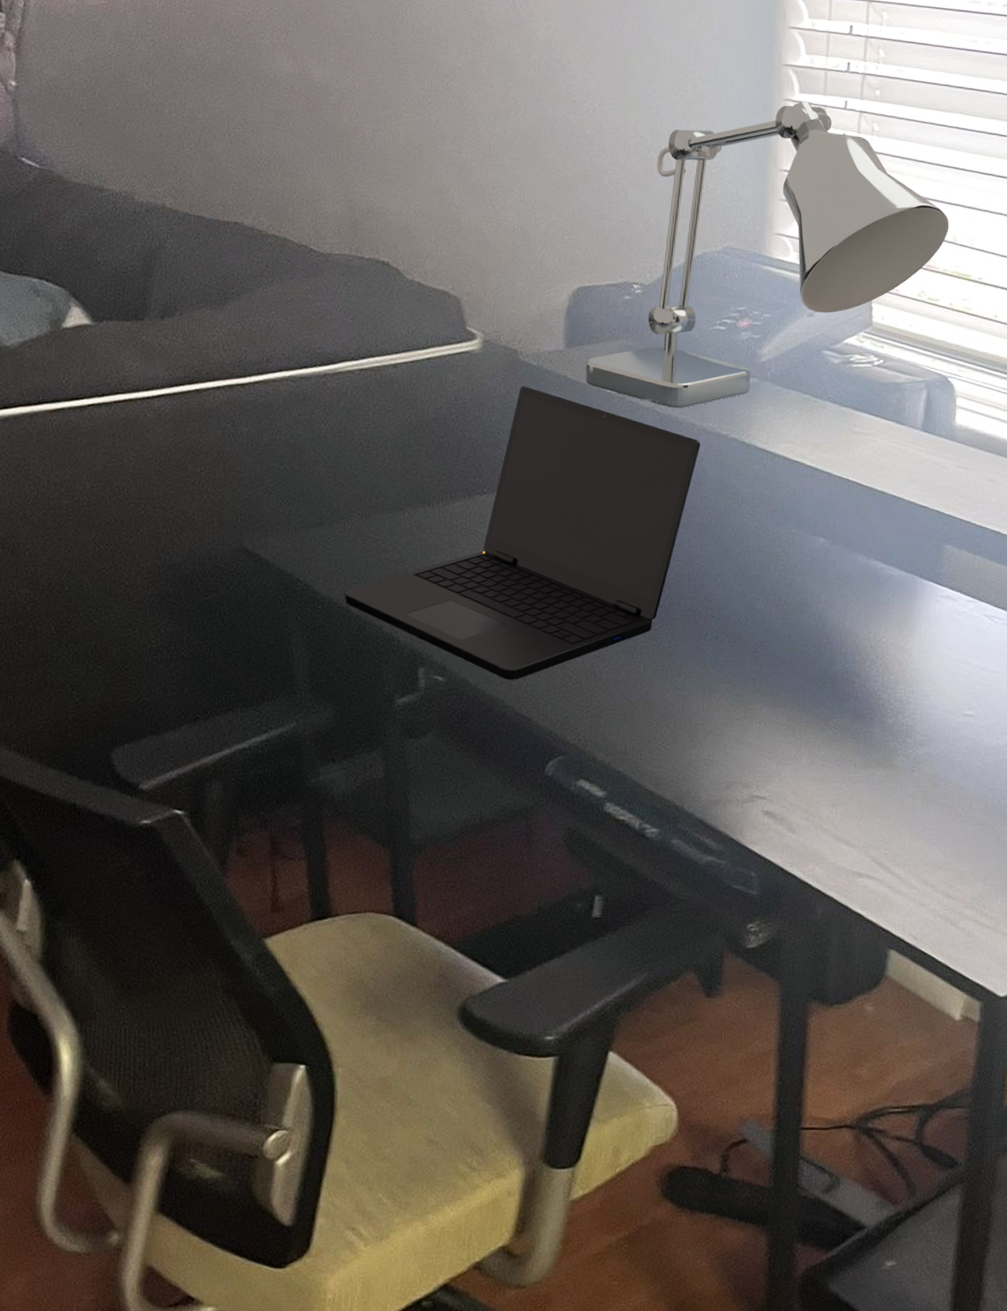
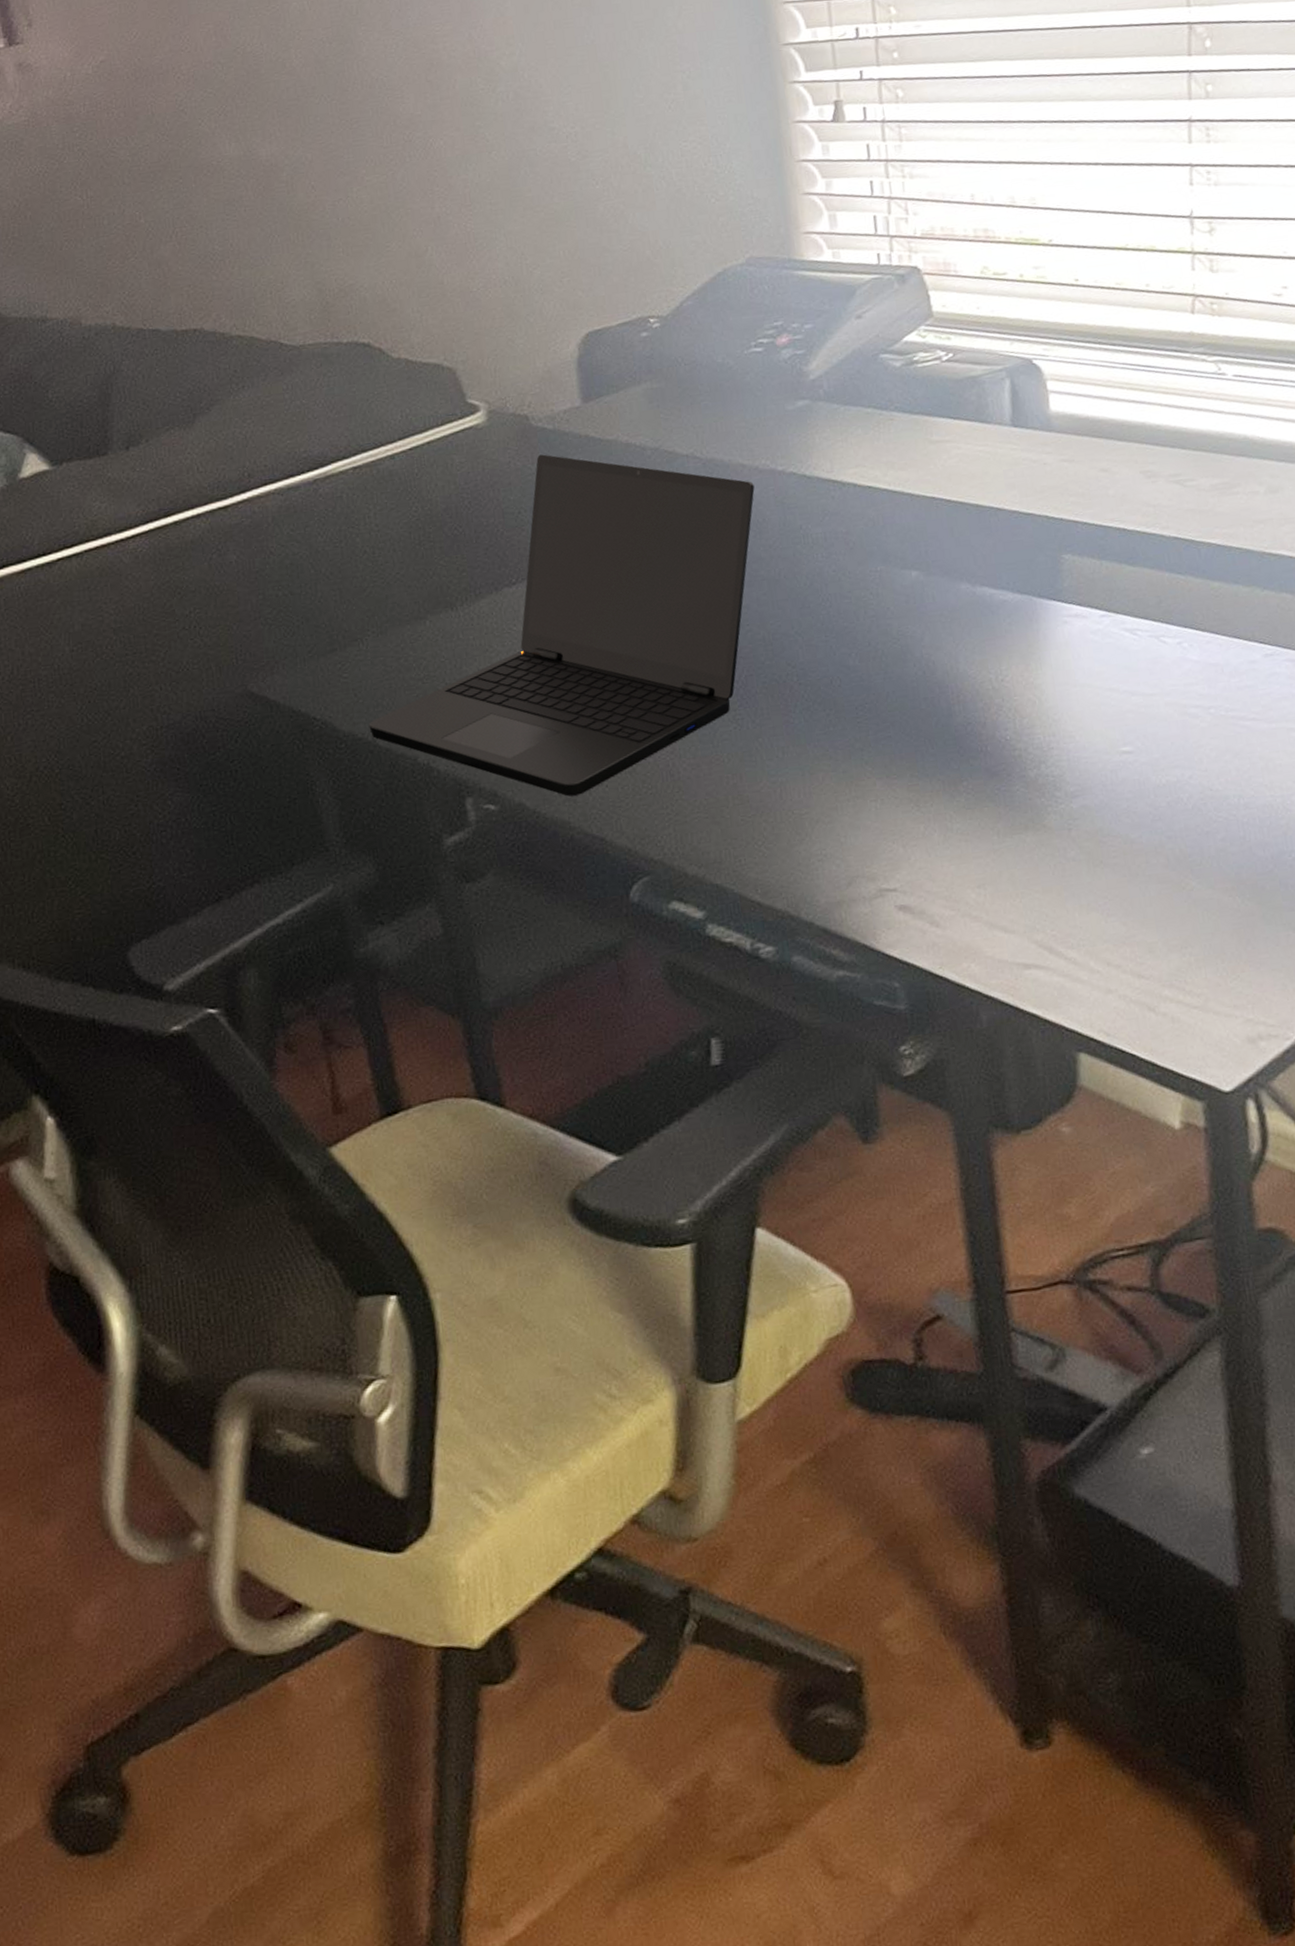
desk lamp: present [586,101,949,408] -> none [608,79,1005,450]

